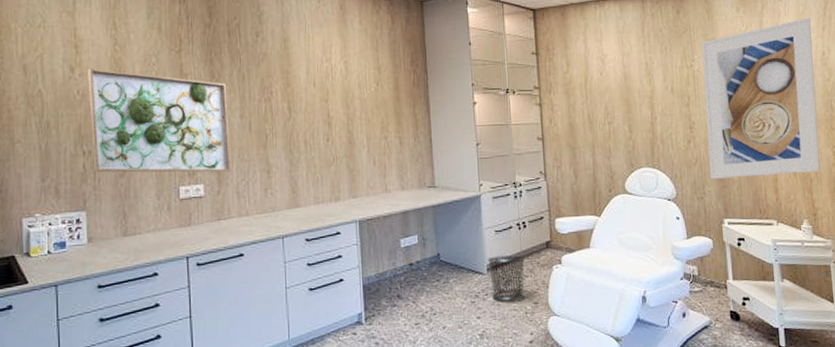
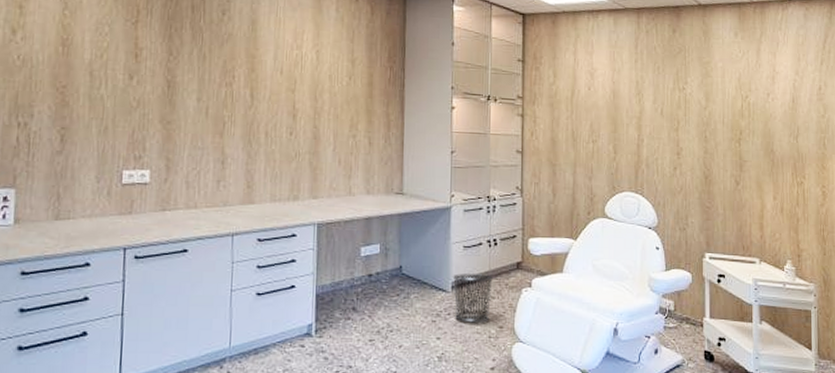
wall art: present [87,68,232,173] -> none [28,32,185,159]
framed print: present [701,17,821,179] -> none [694,49,810,212]

